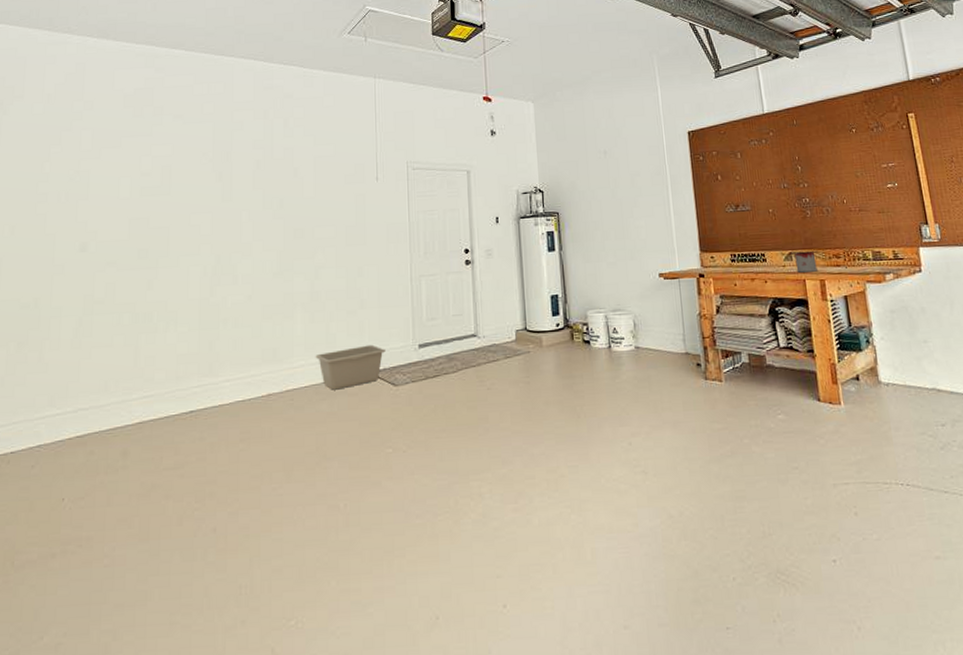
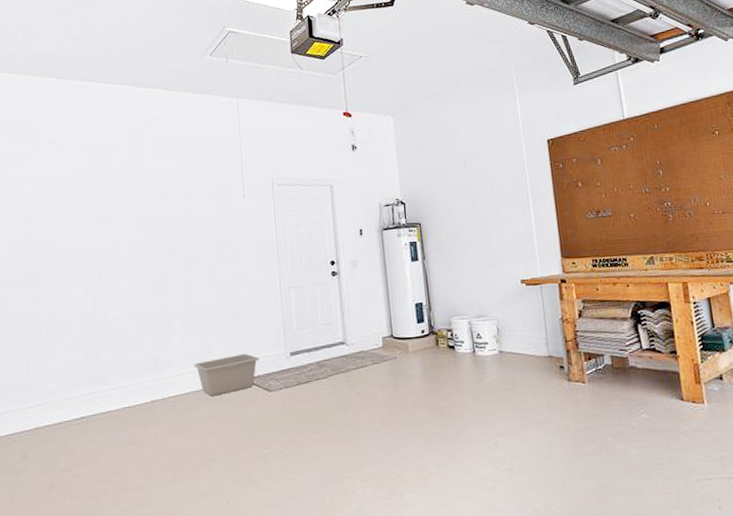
paint can: present [789,250,818,274] -> none [651,253,680,277]

